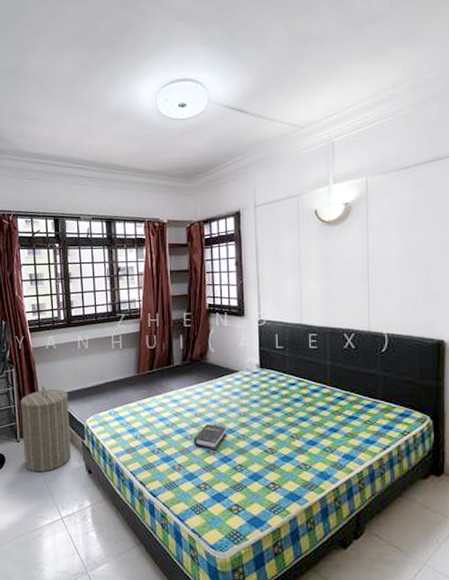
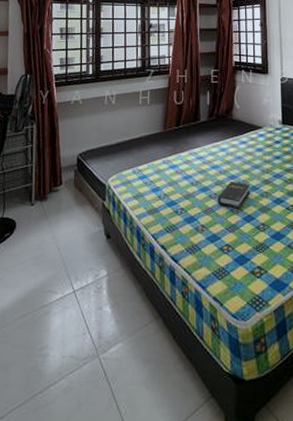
laundry hamper: present [21,386,72,472] -> none [37,143,91,239]

